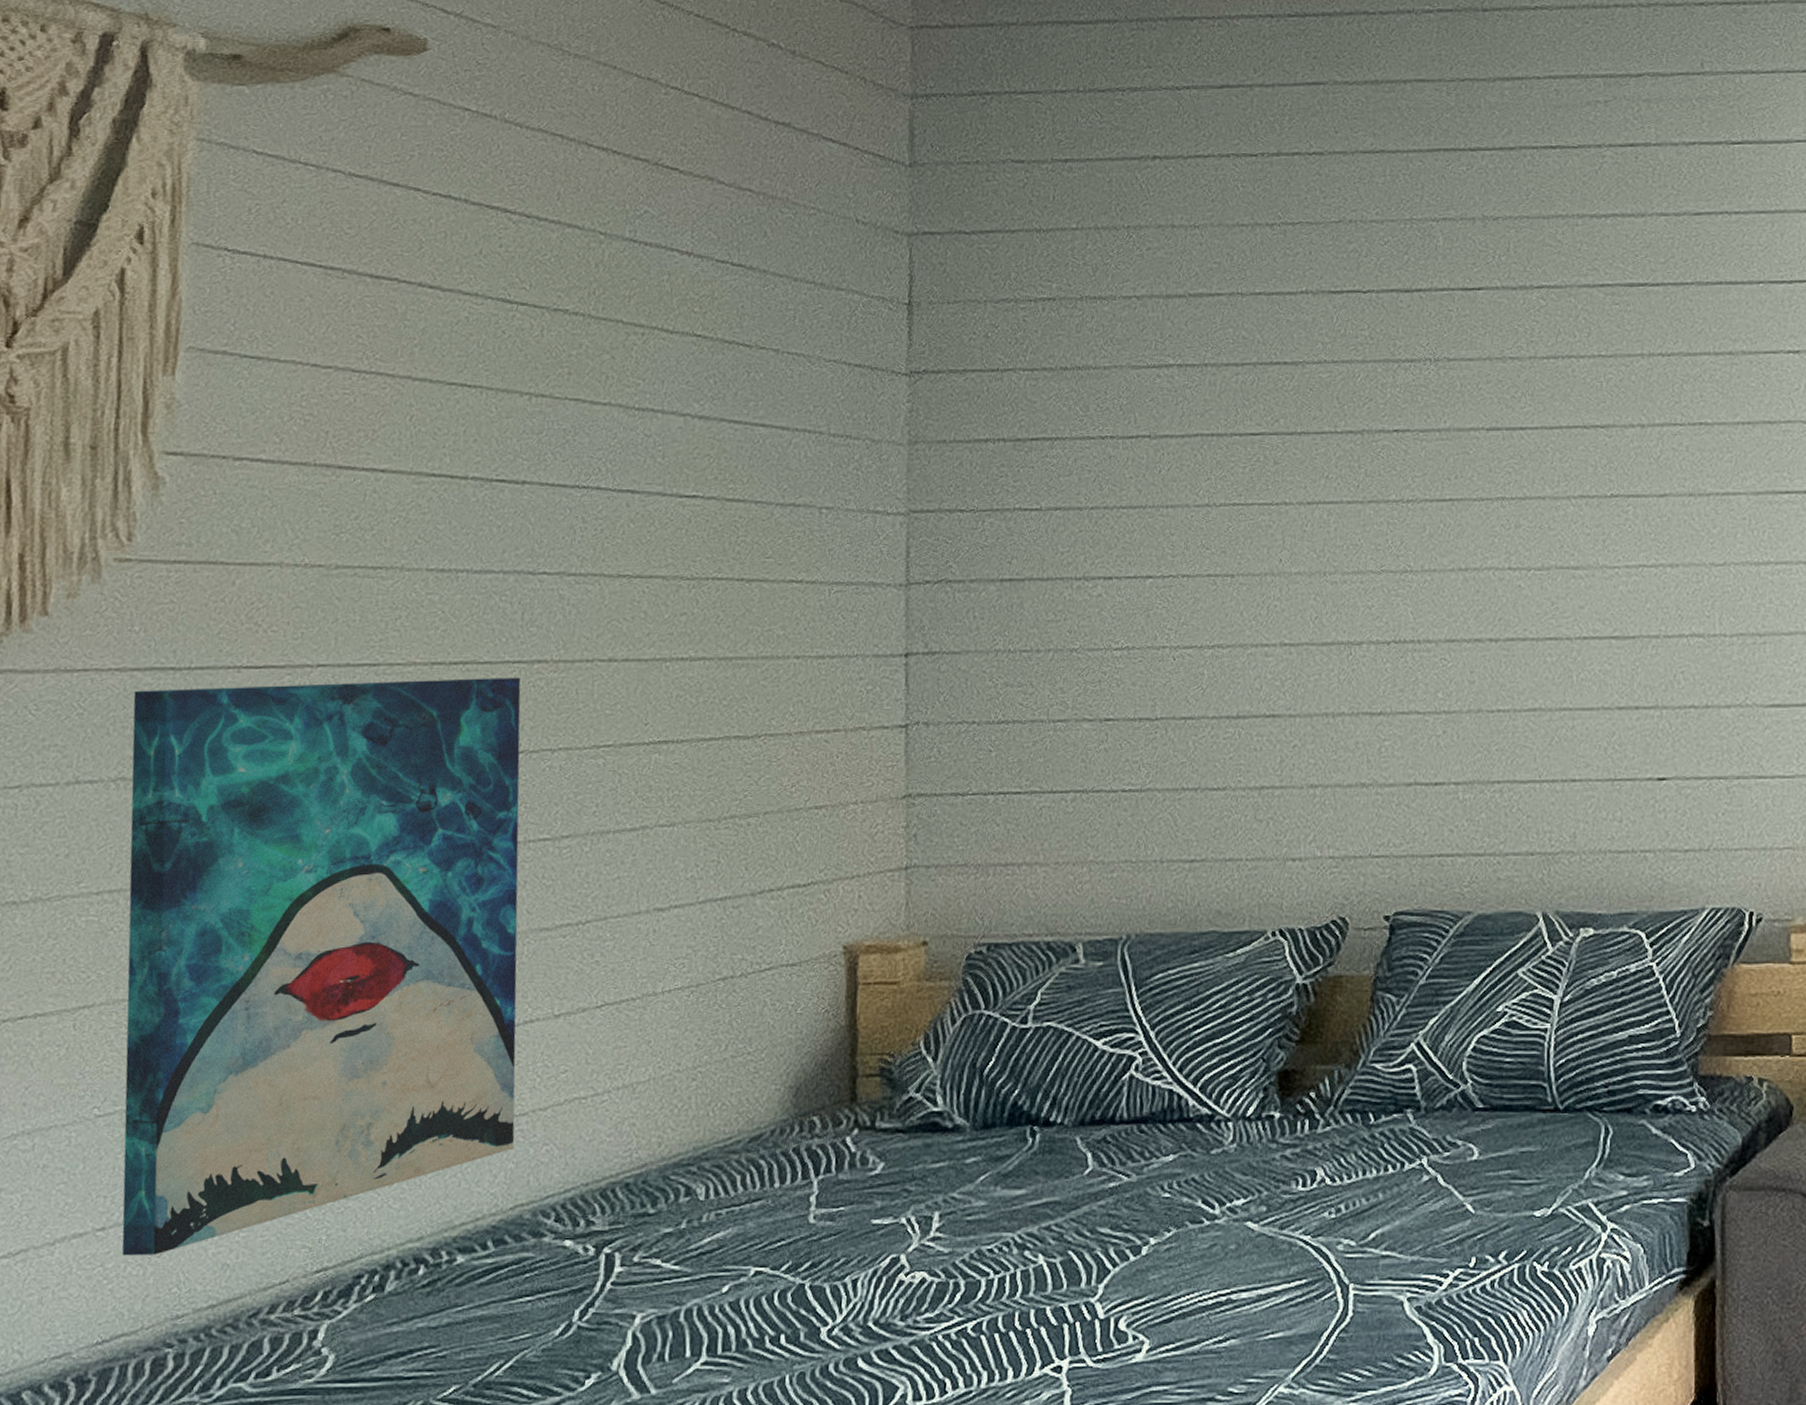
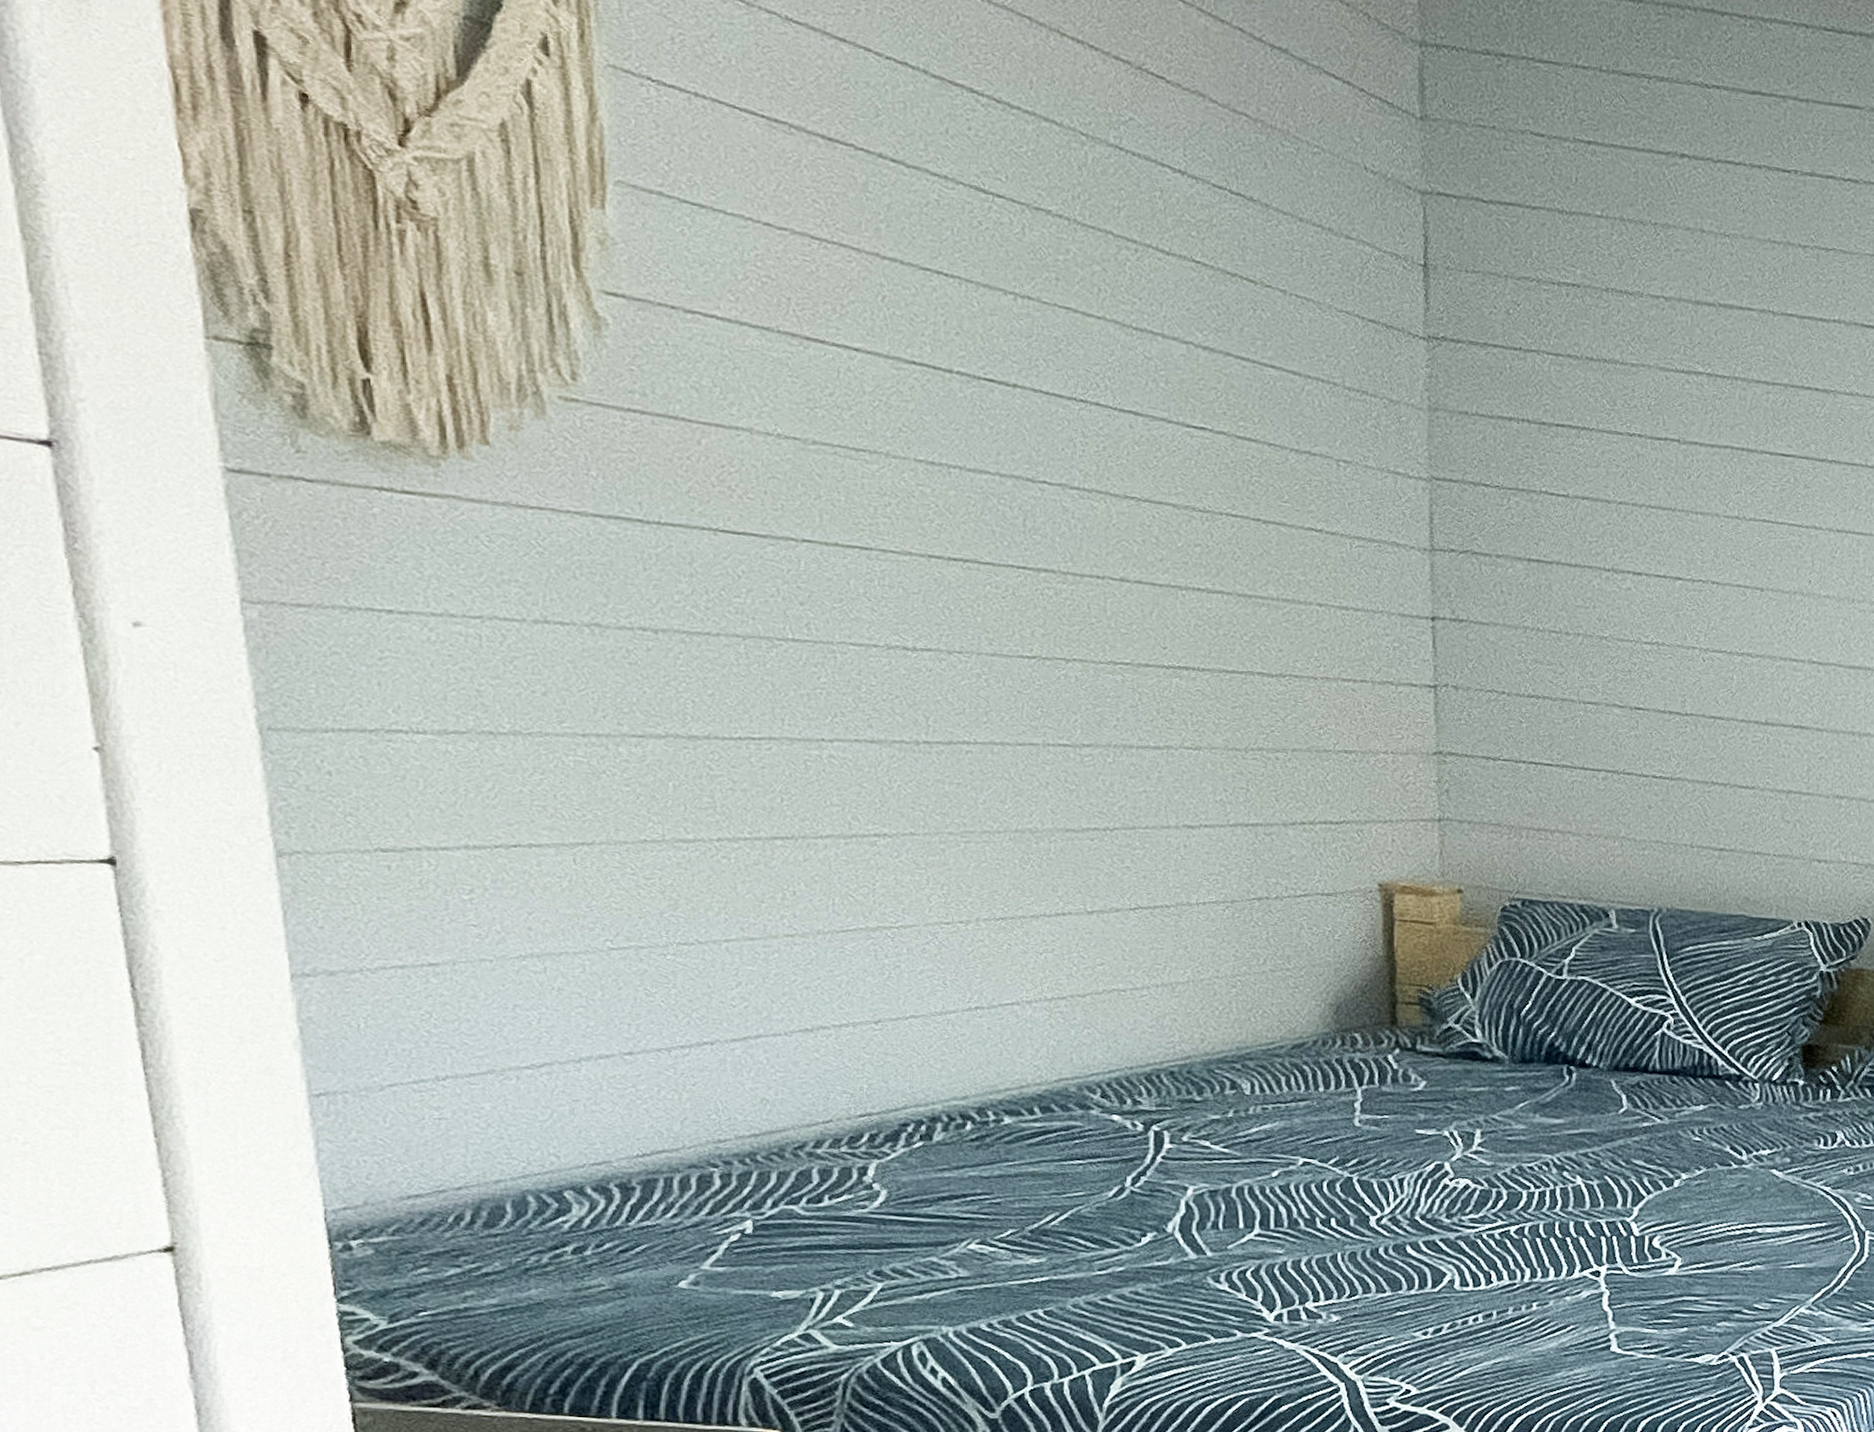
wall art: present [122,677,521,1256] -> none [599,537,1055,1084]

